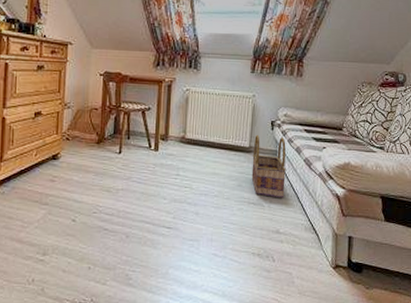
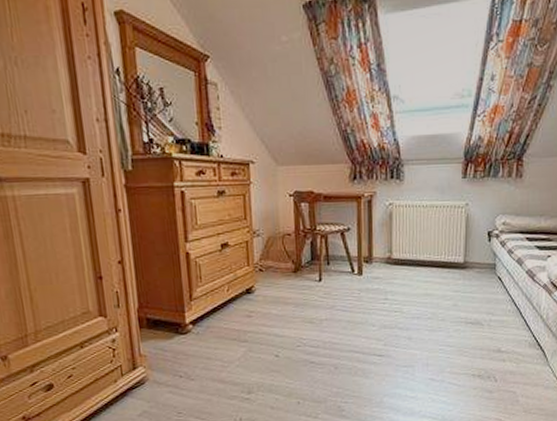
basket: present [251,134,286,198] -> none [468,247,506,316]

